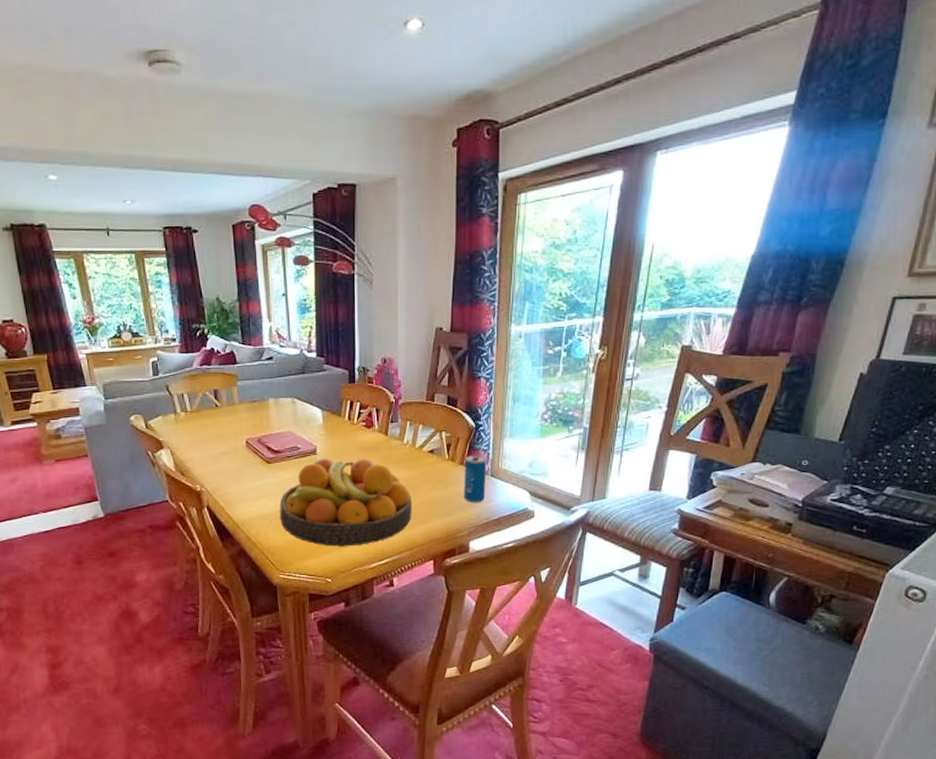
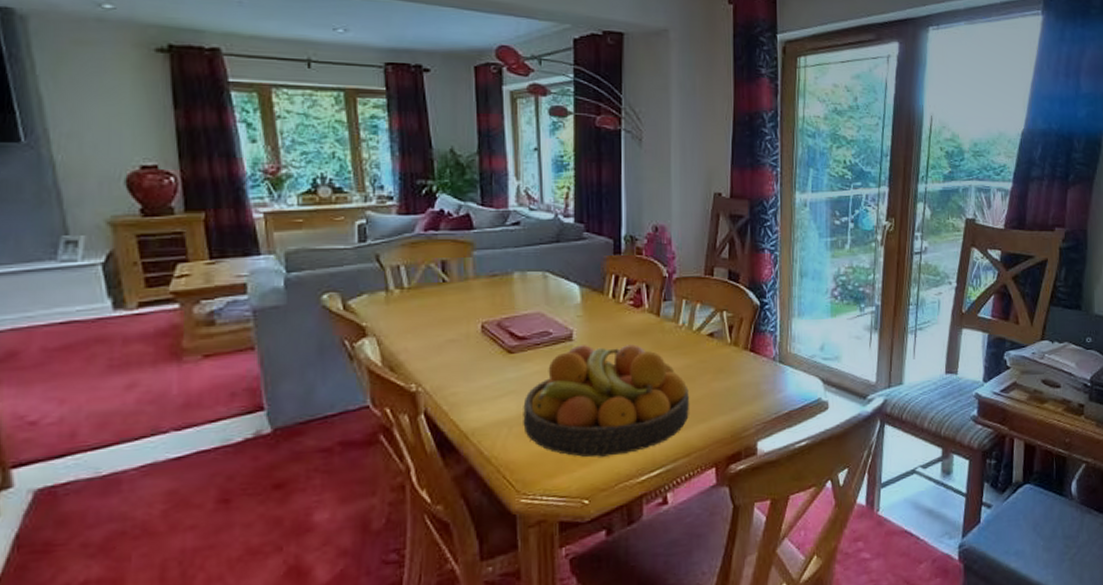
beverage can: present [464,455,487,502] -> none [749,338,775,394]

